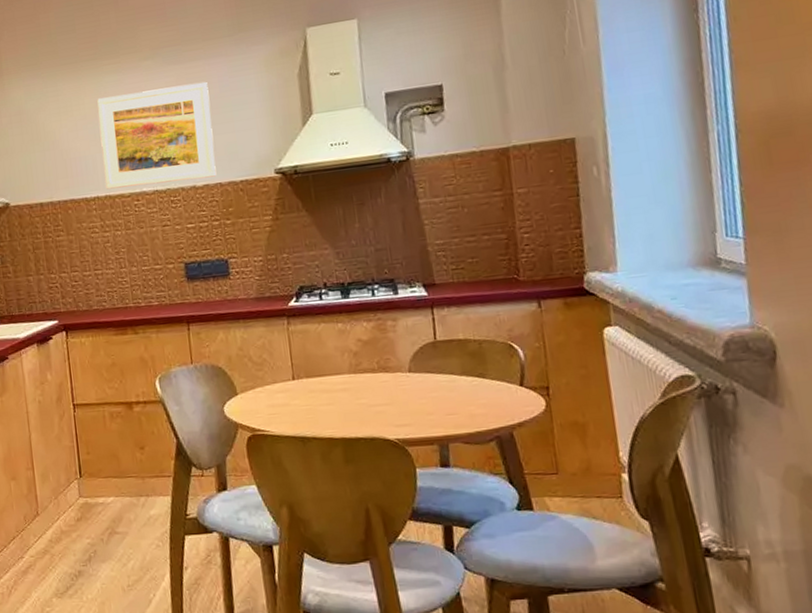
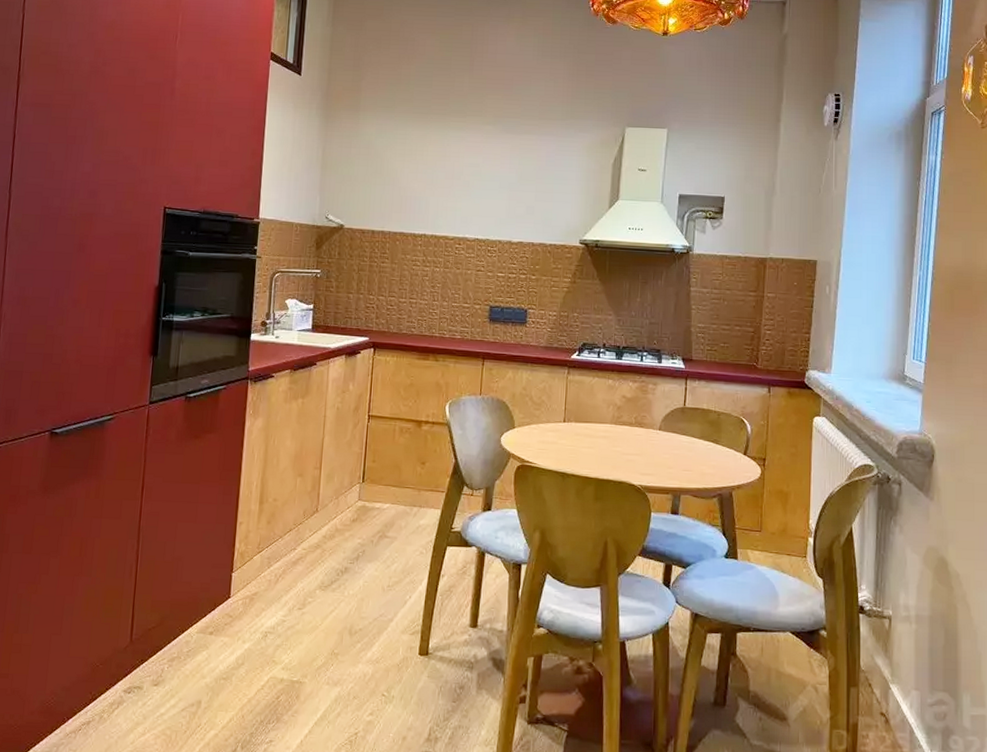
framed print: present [97,81,217,190] -> none [433,149,537,236]

